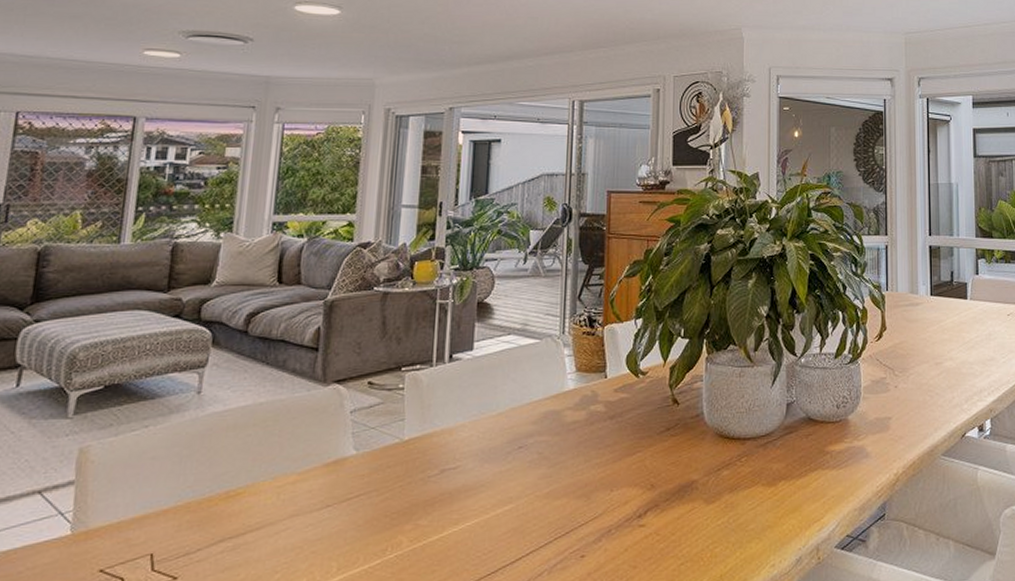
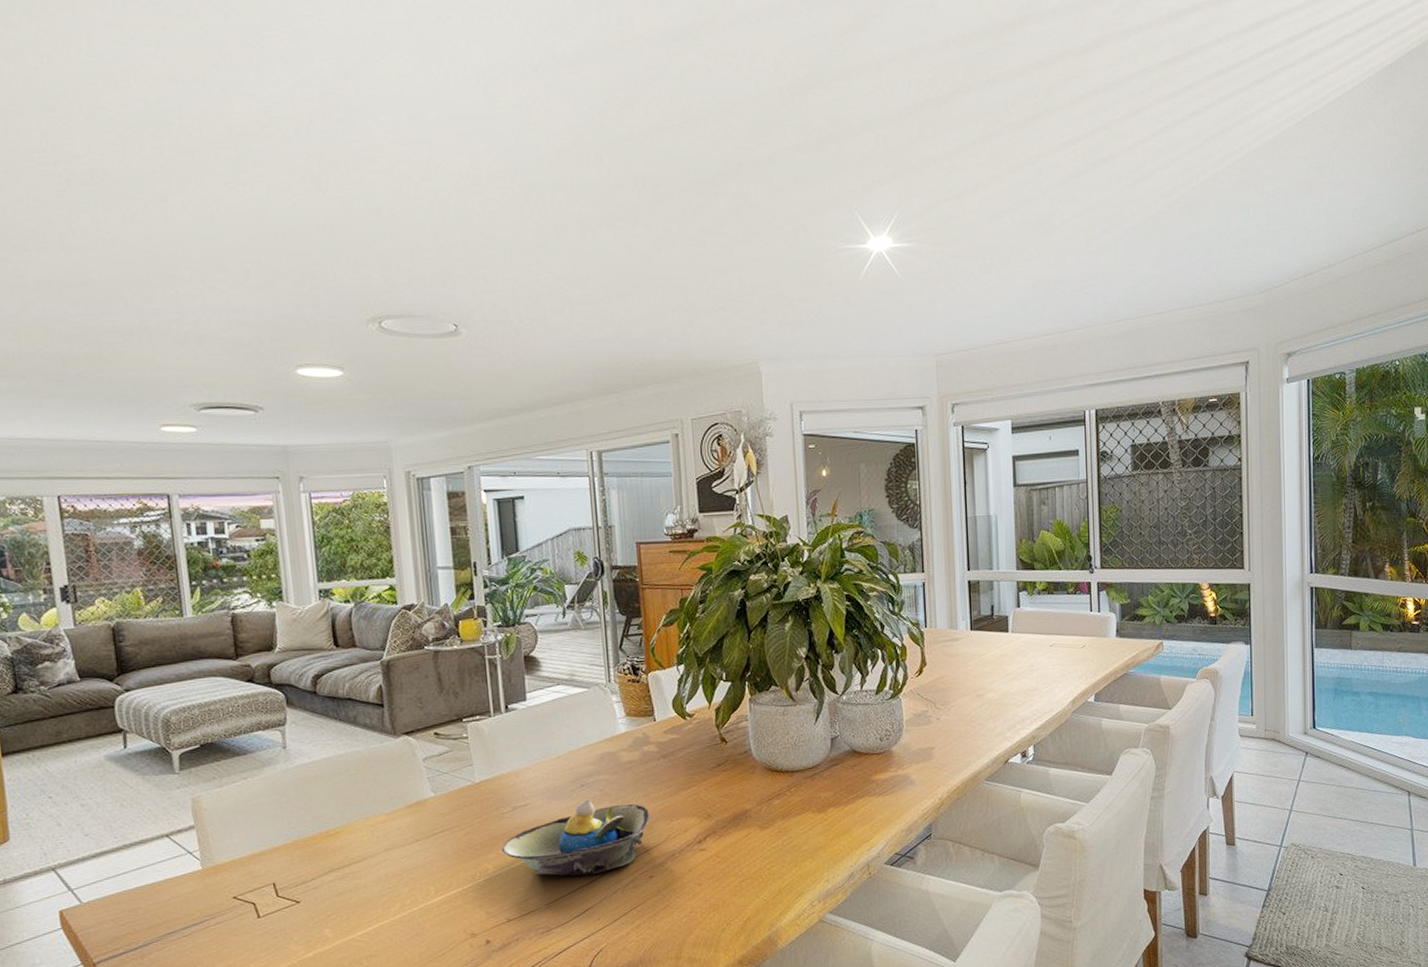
decorative bowl: none [420,463,591,554] -> present [501,799,652,876]

